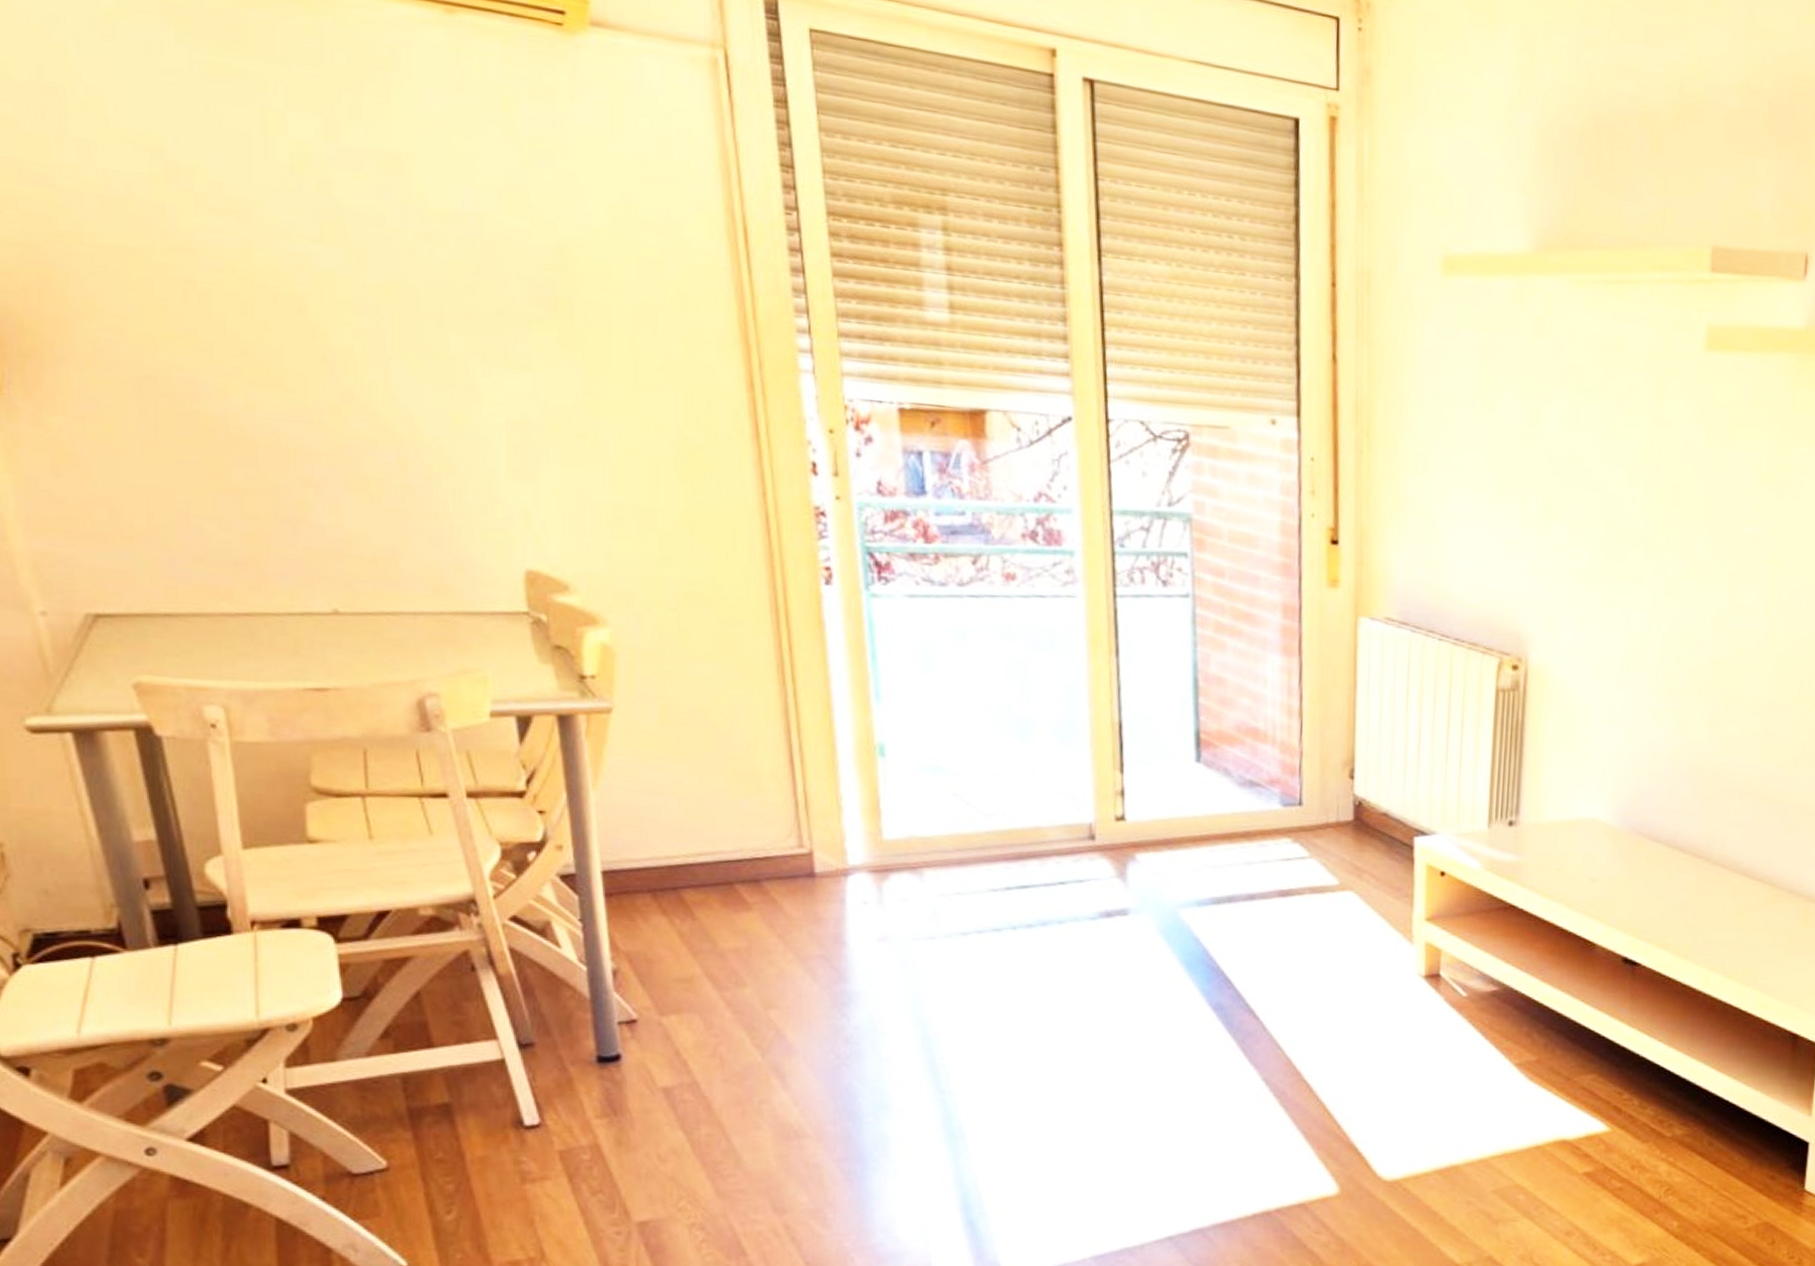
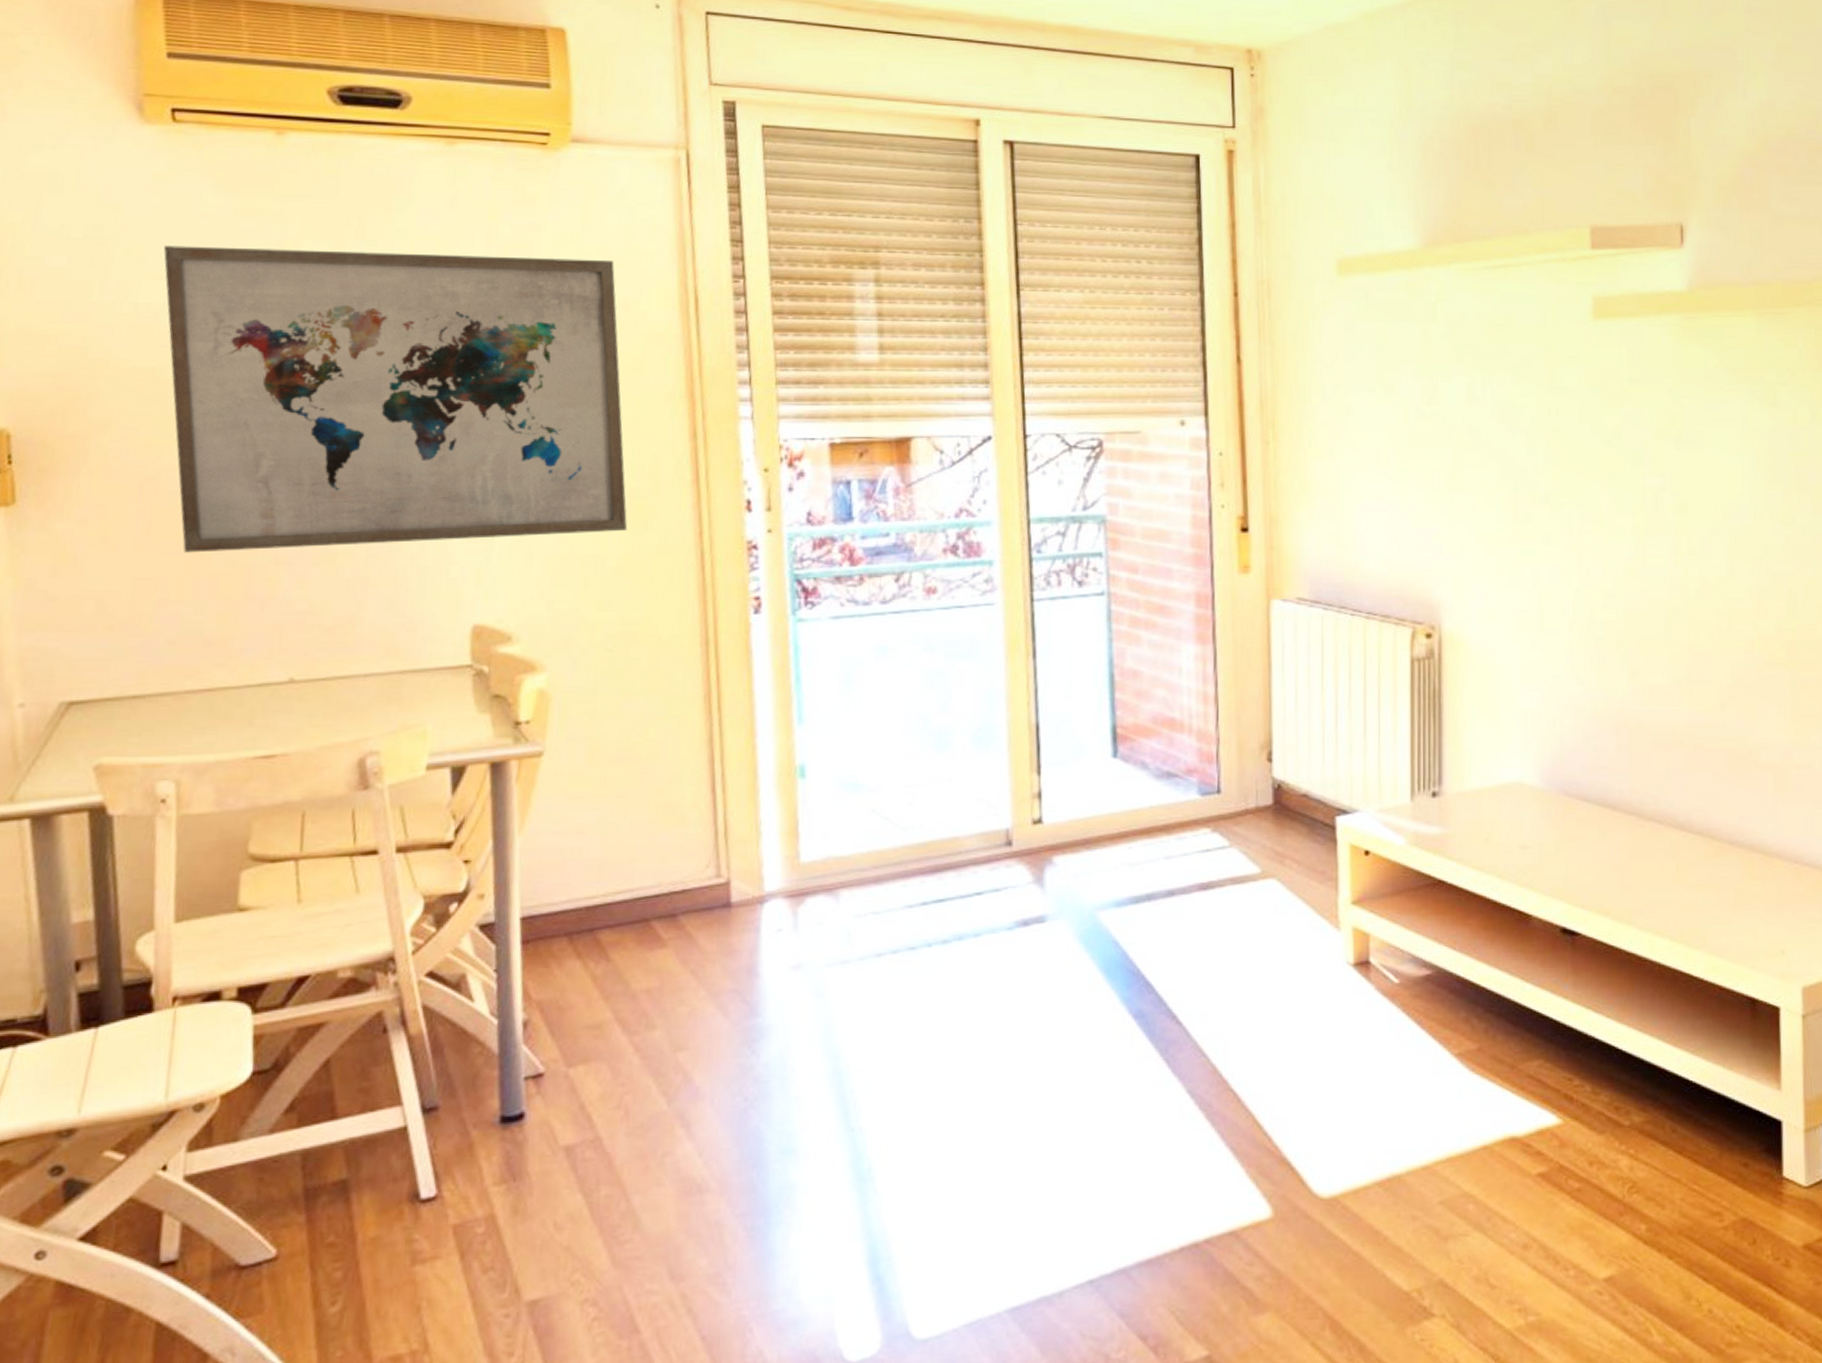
wall art: none [127,102,684,484] -> present [164,246,627,553]

